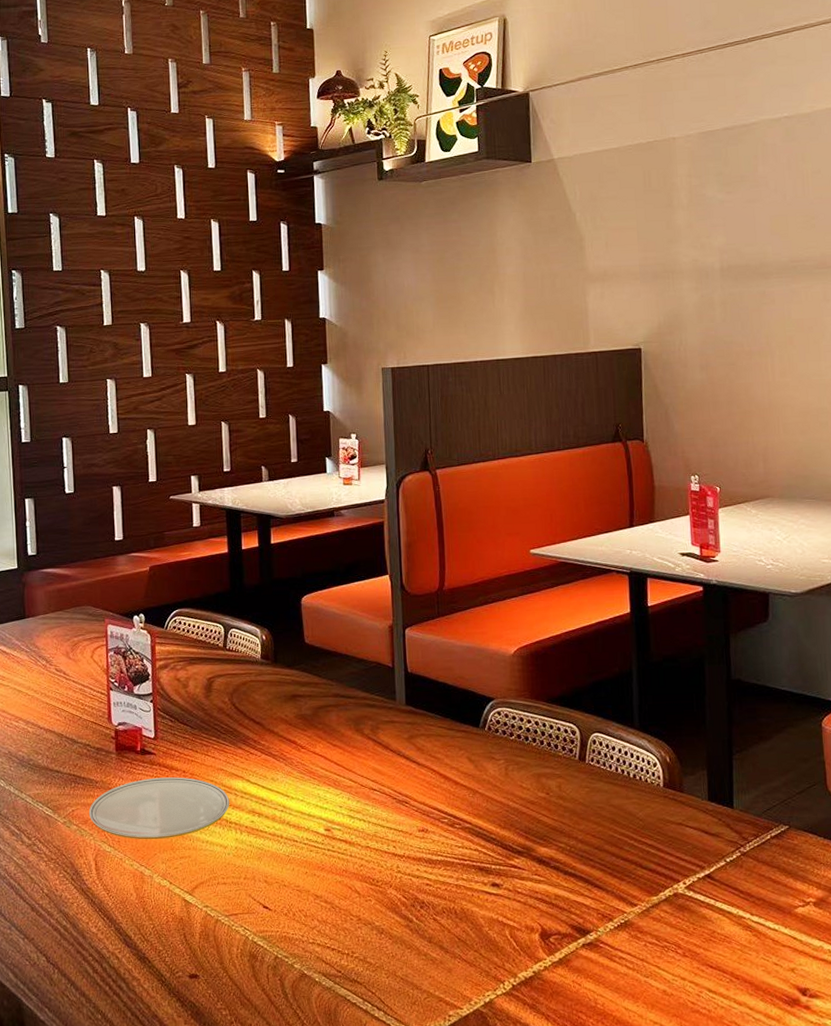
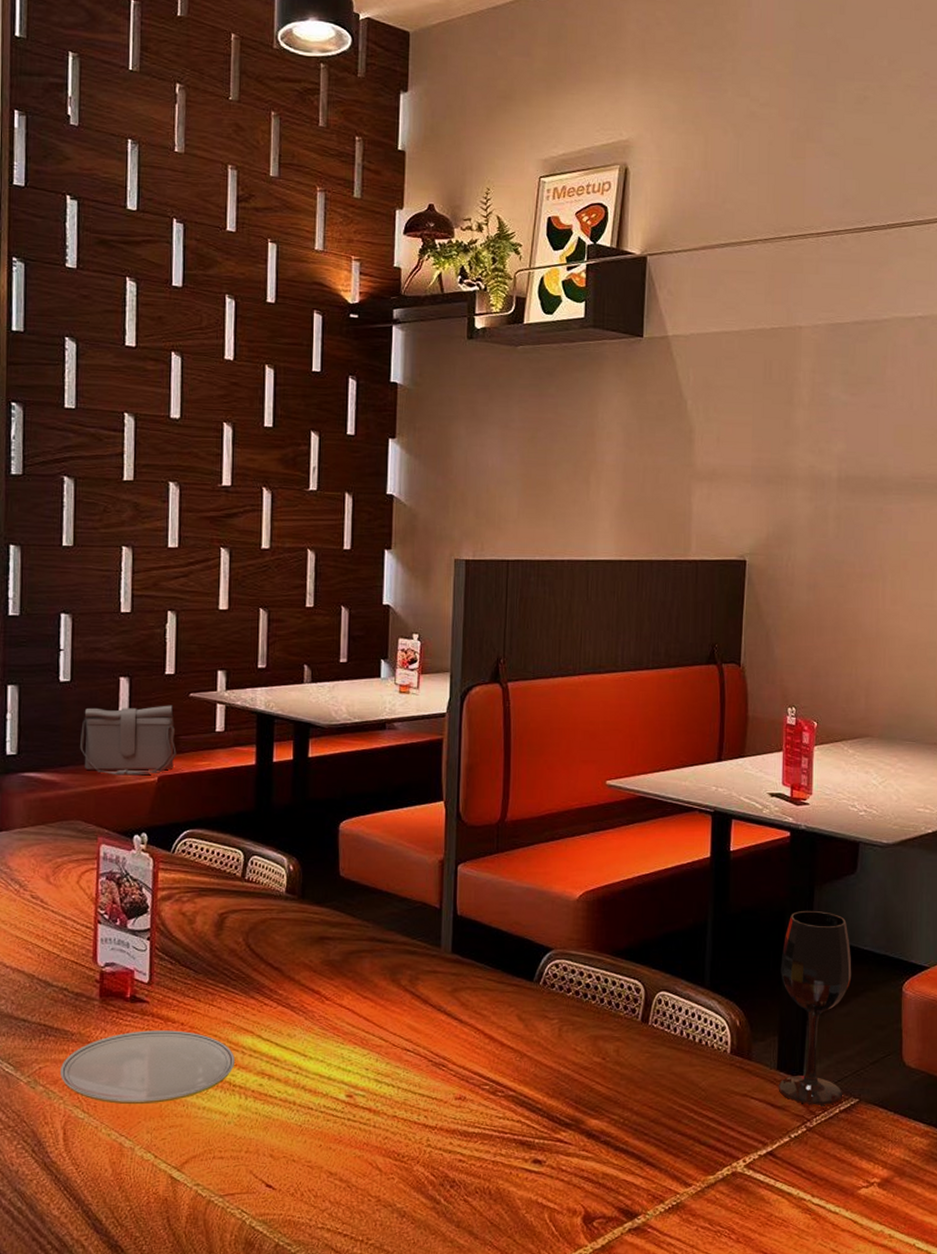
shoulder bag: none [85,507,163,567] -> present [80,705,177,776]
wine glass: none [703,656,773,832] -> present [778,910,852,1105]

